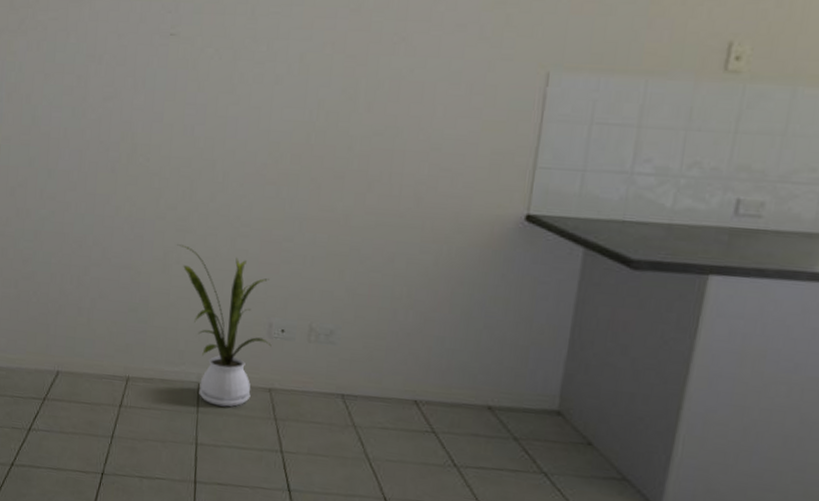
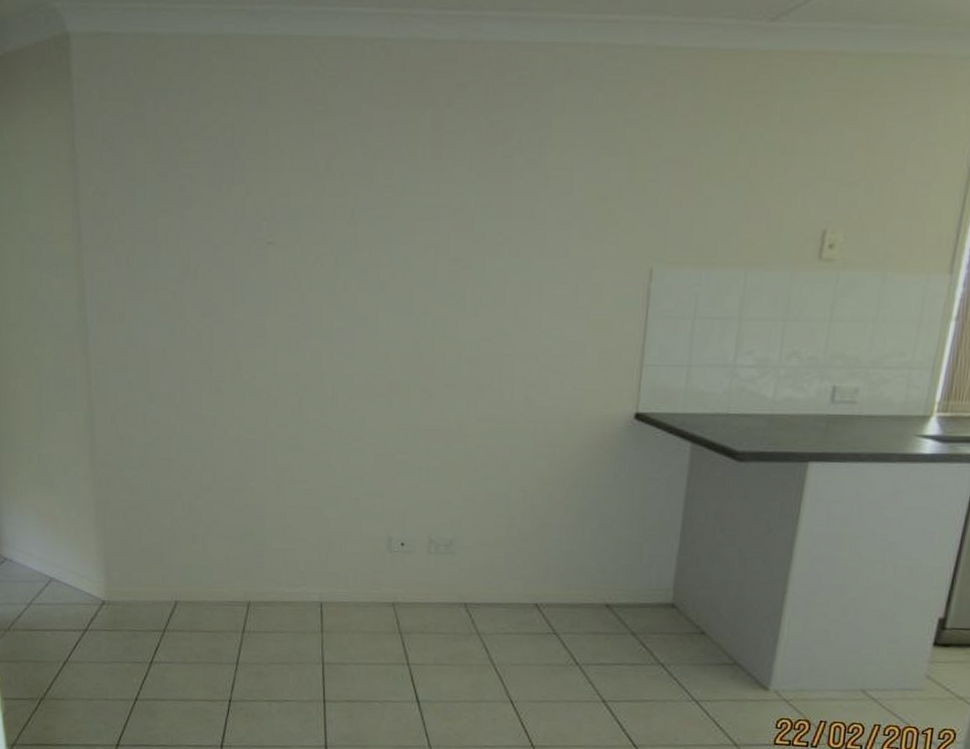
house plant: present [177,244,272,407] -> none [290,463,392,625]

